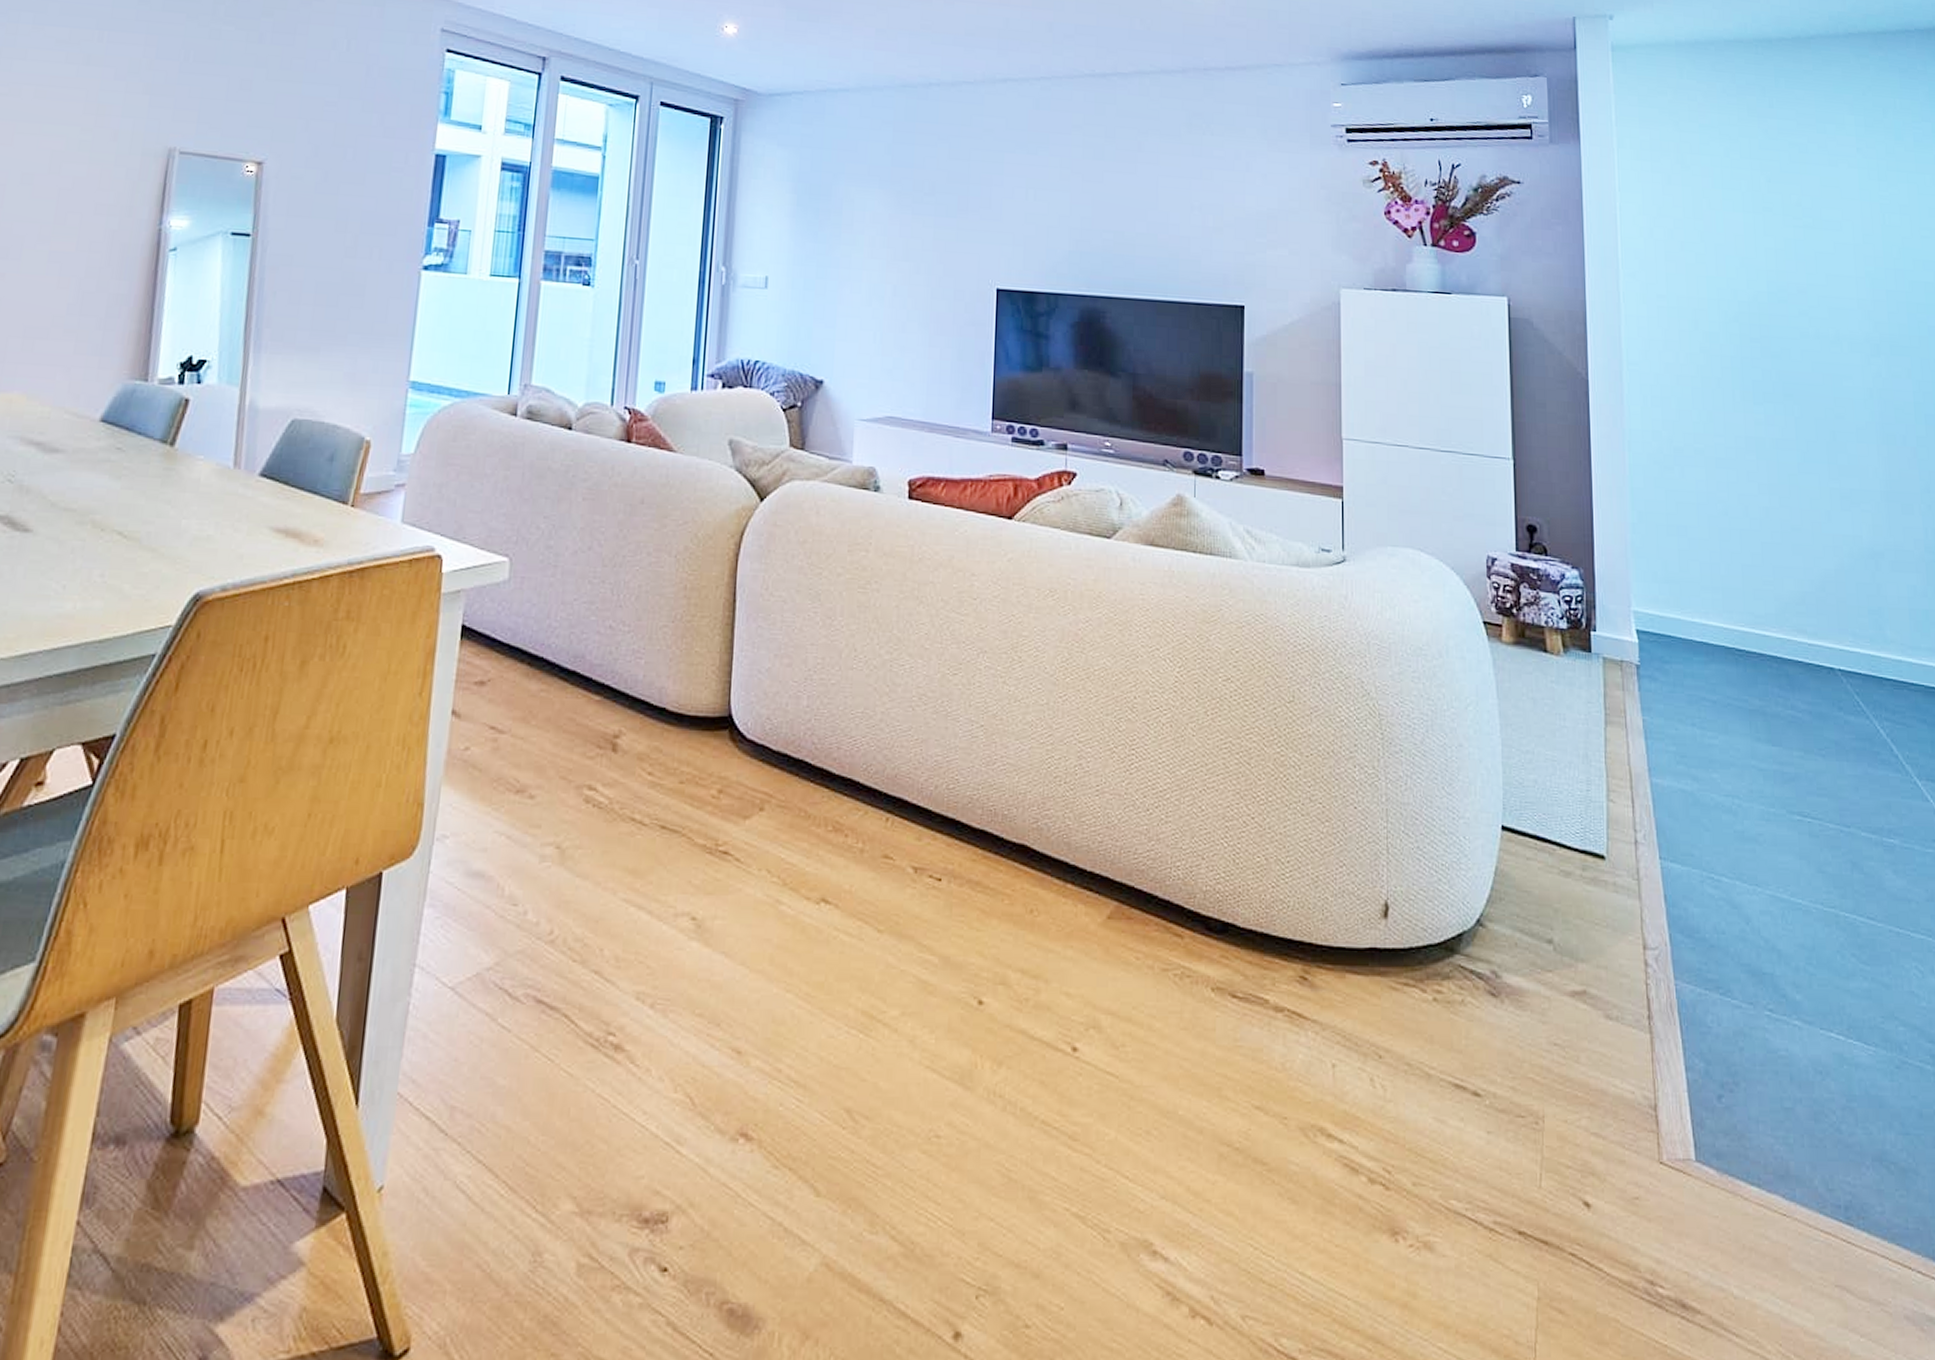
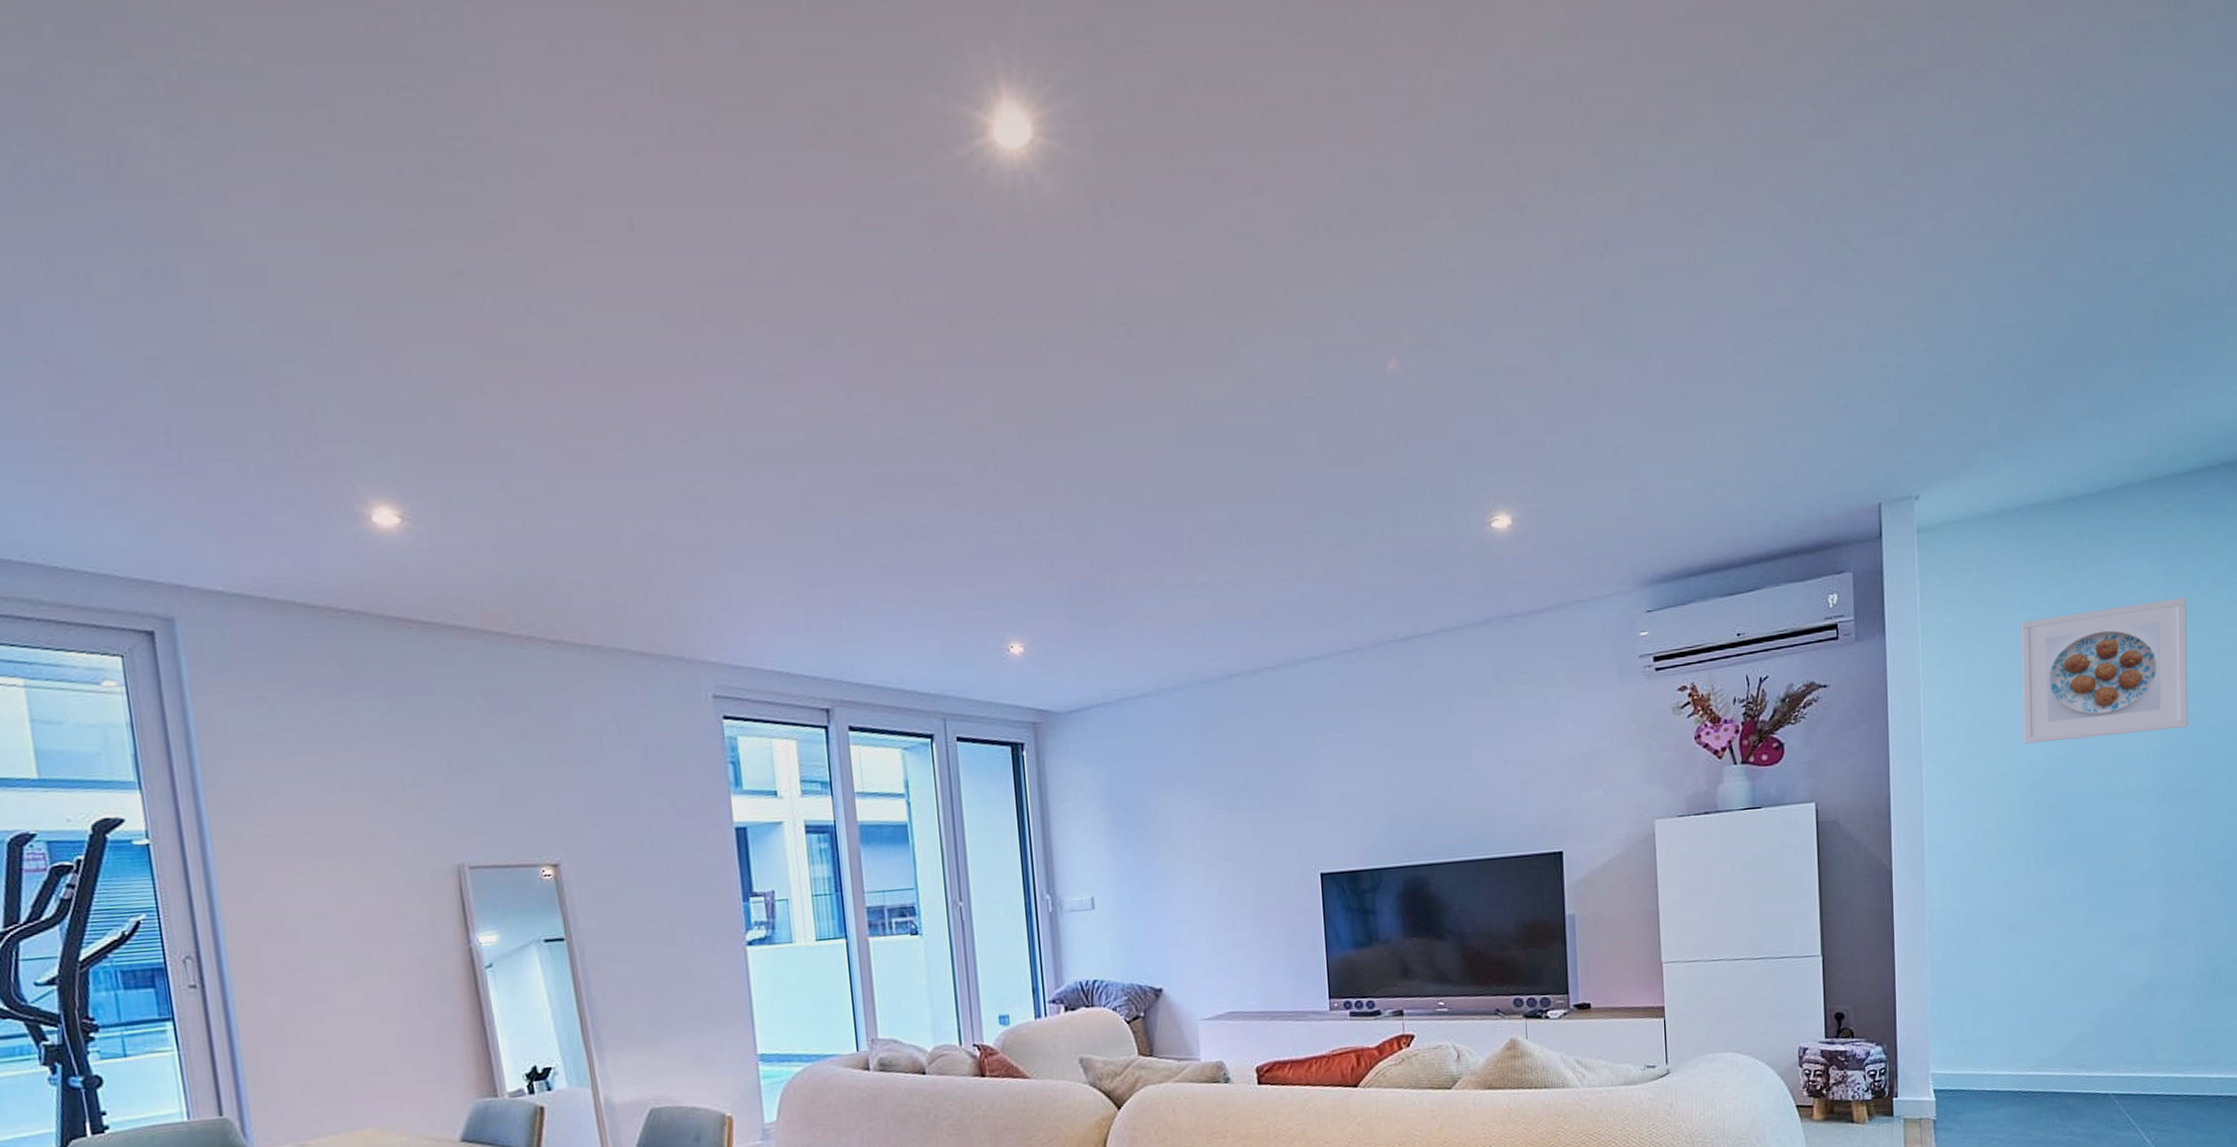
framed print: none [1718,149,1900,281] -> present [2020,597,2188,744]

